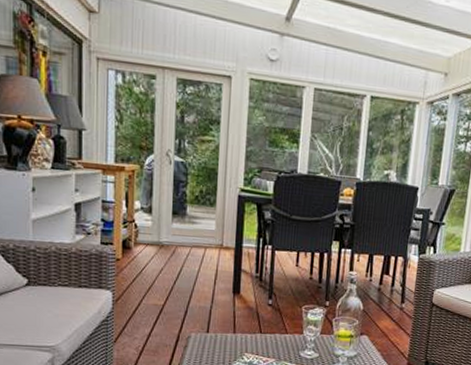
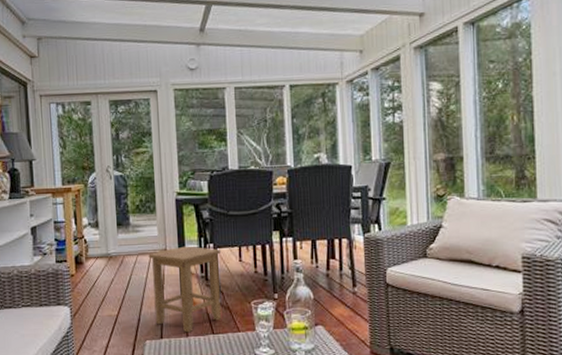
stool: none [203,244,279,330] -> present [148,246,222,333]

